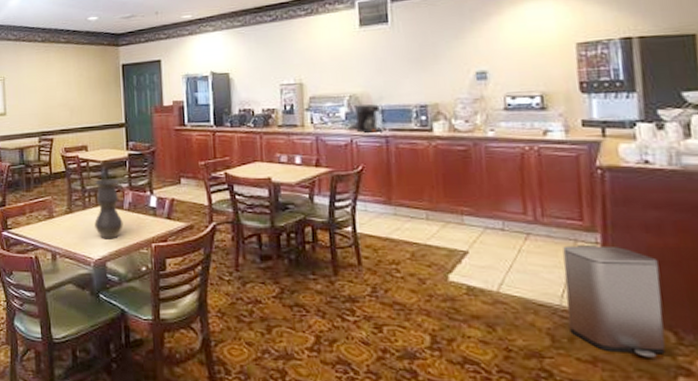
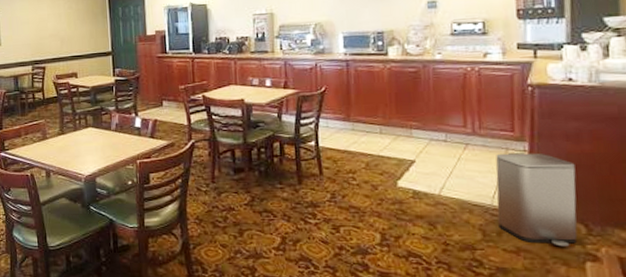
vase: present [94,179,124,240] -> none [83,102,111,158]
coffee maker: present [354,104,383,134] -> none [319,31,344,58]

